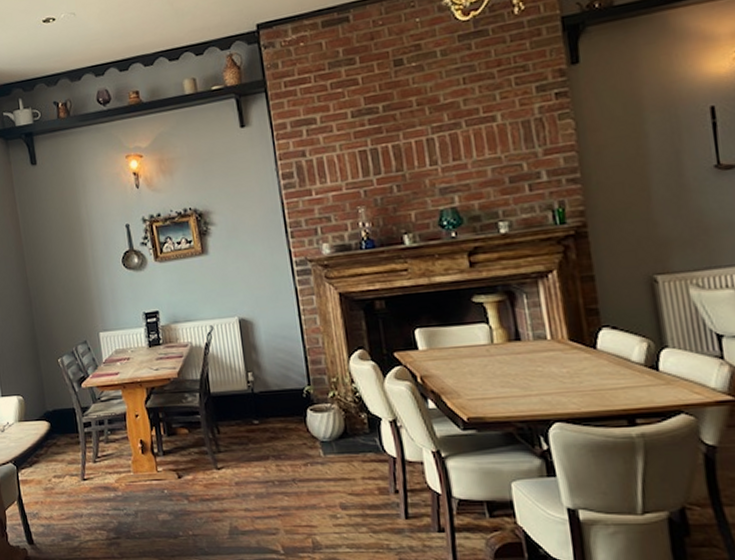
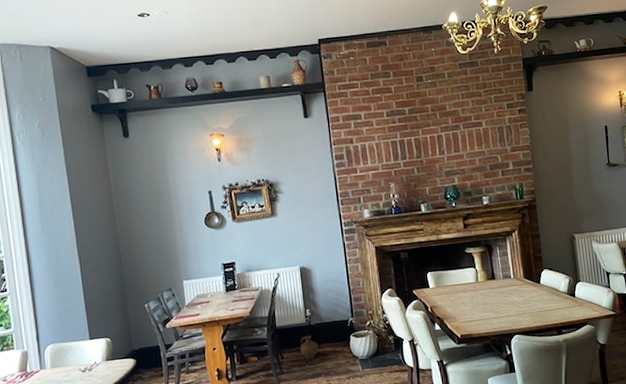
ceramic jug: none [241,405,265,437] -> present [300,335,318,360]

